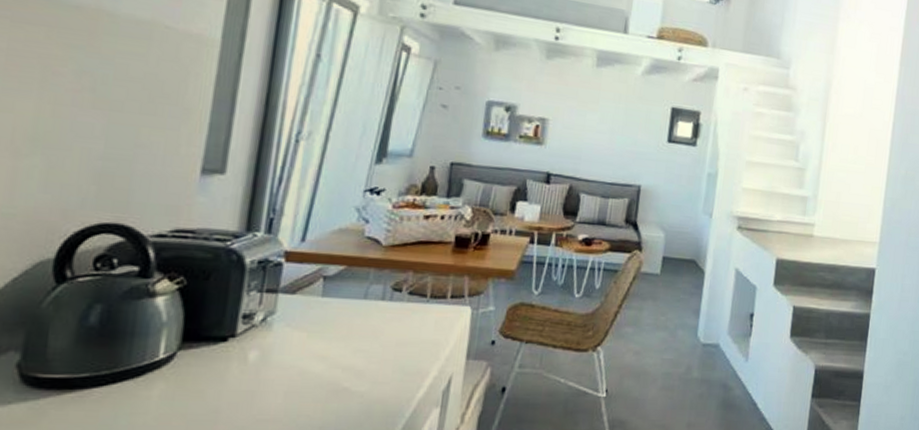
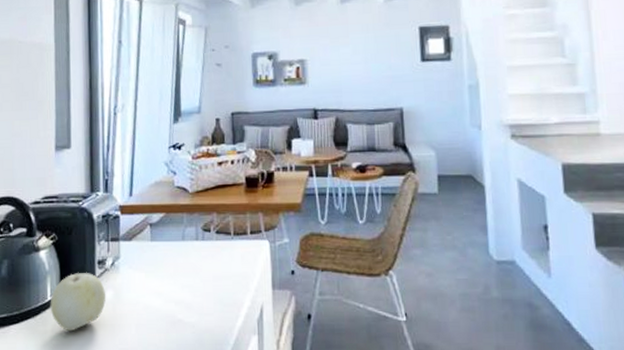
fruit: none [160,327,248,398] -> present [50,273,106,332]

